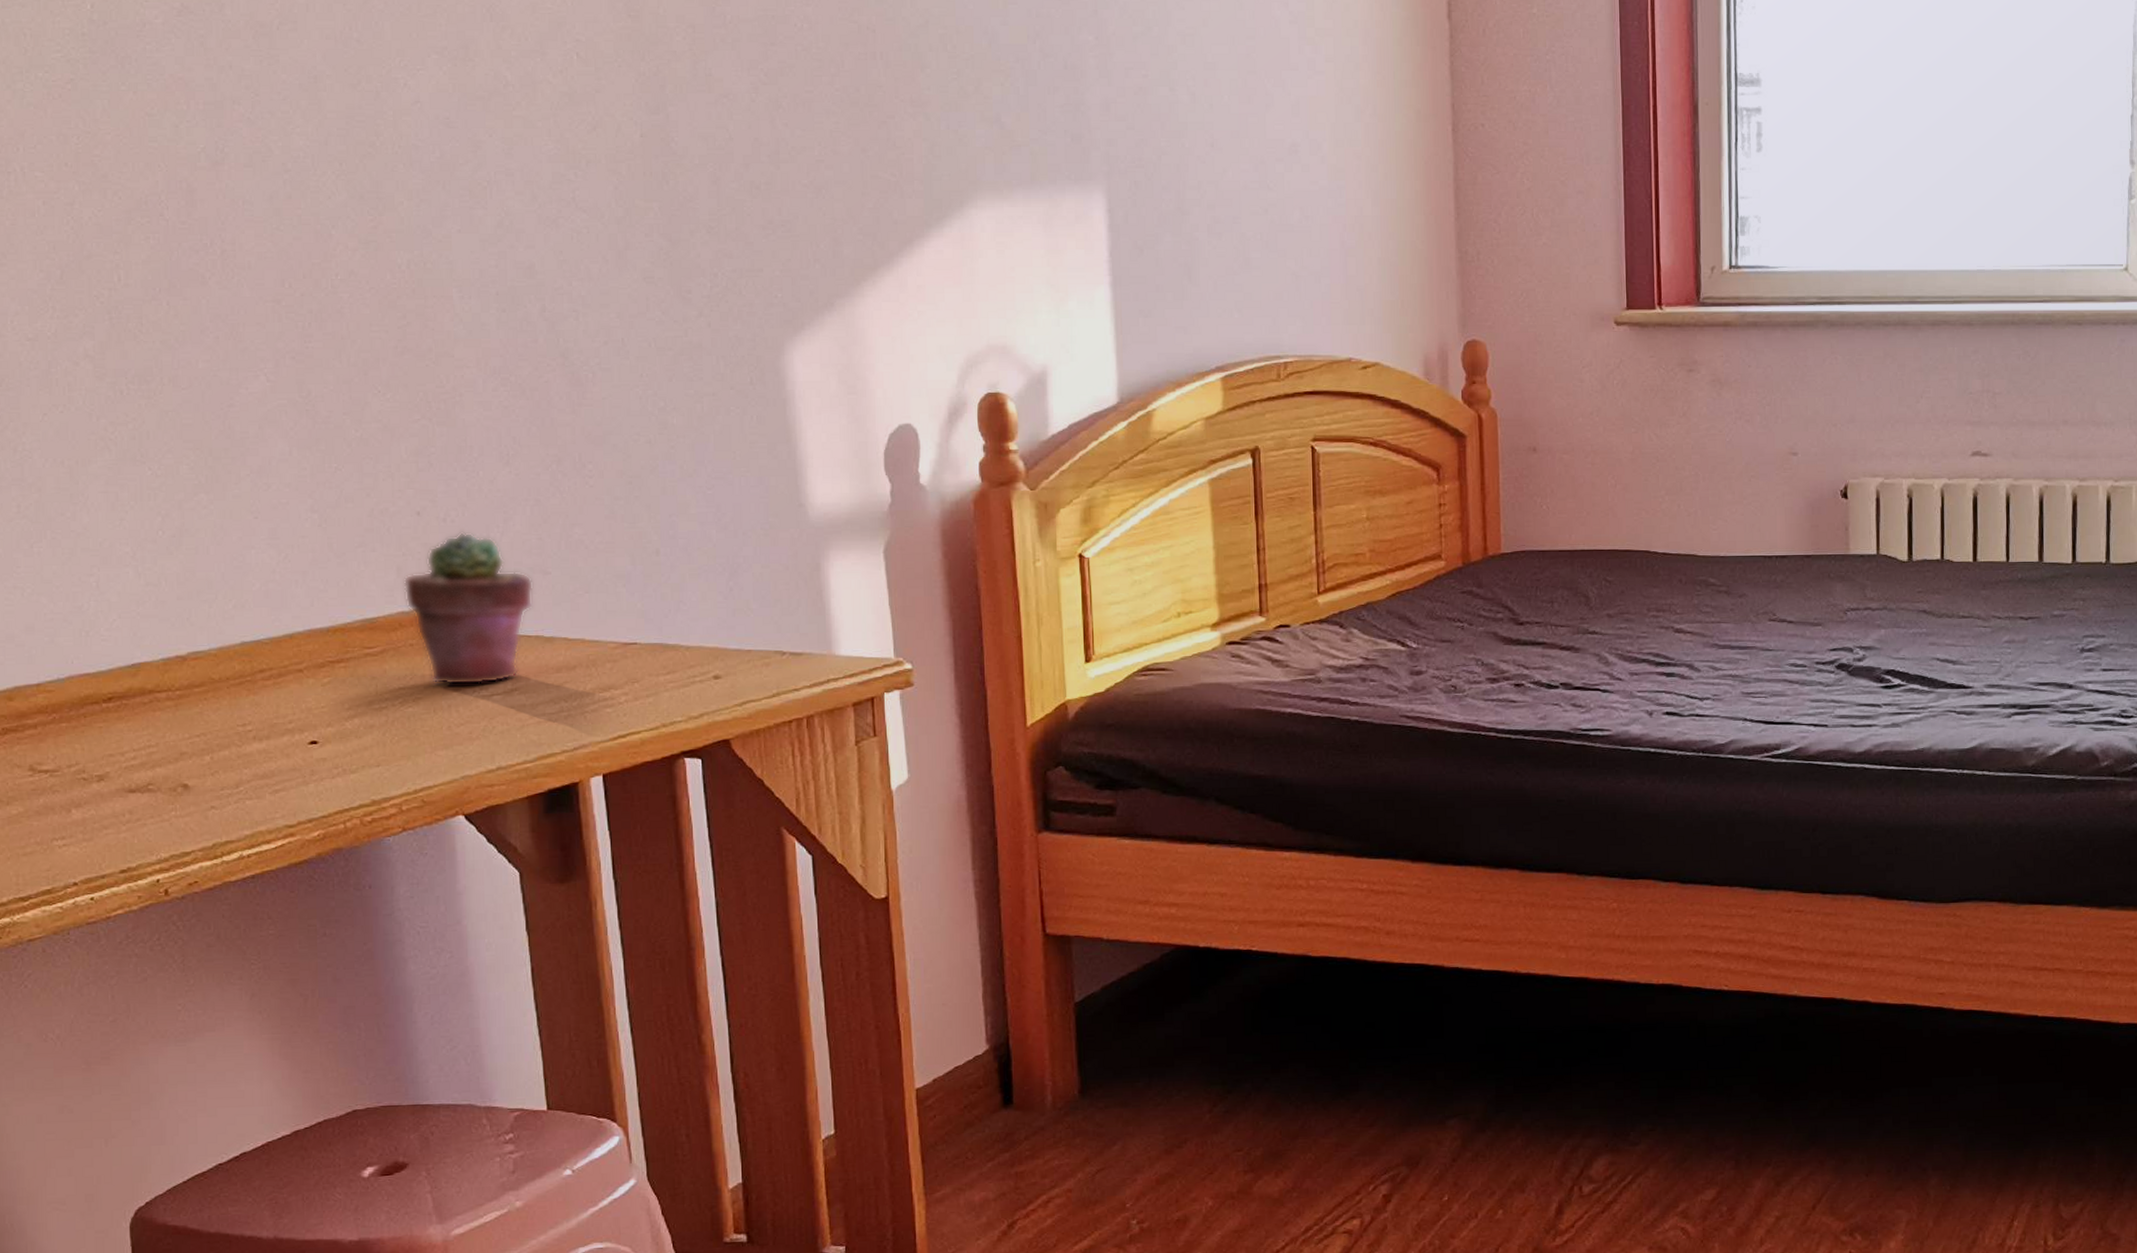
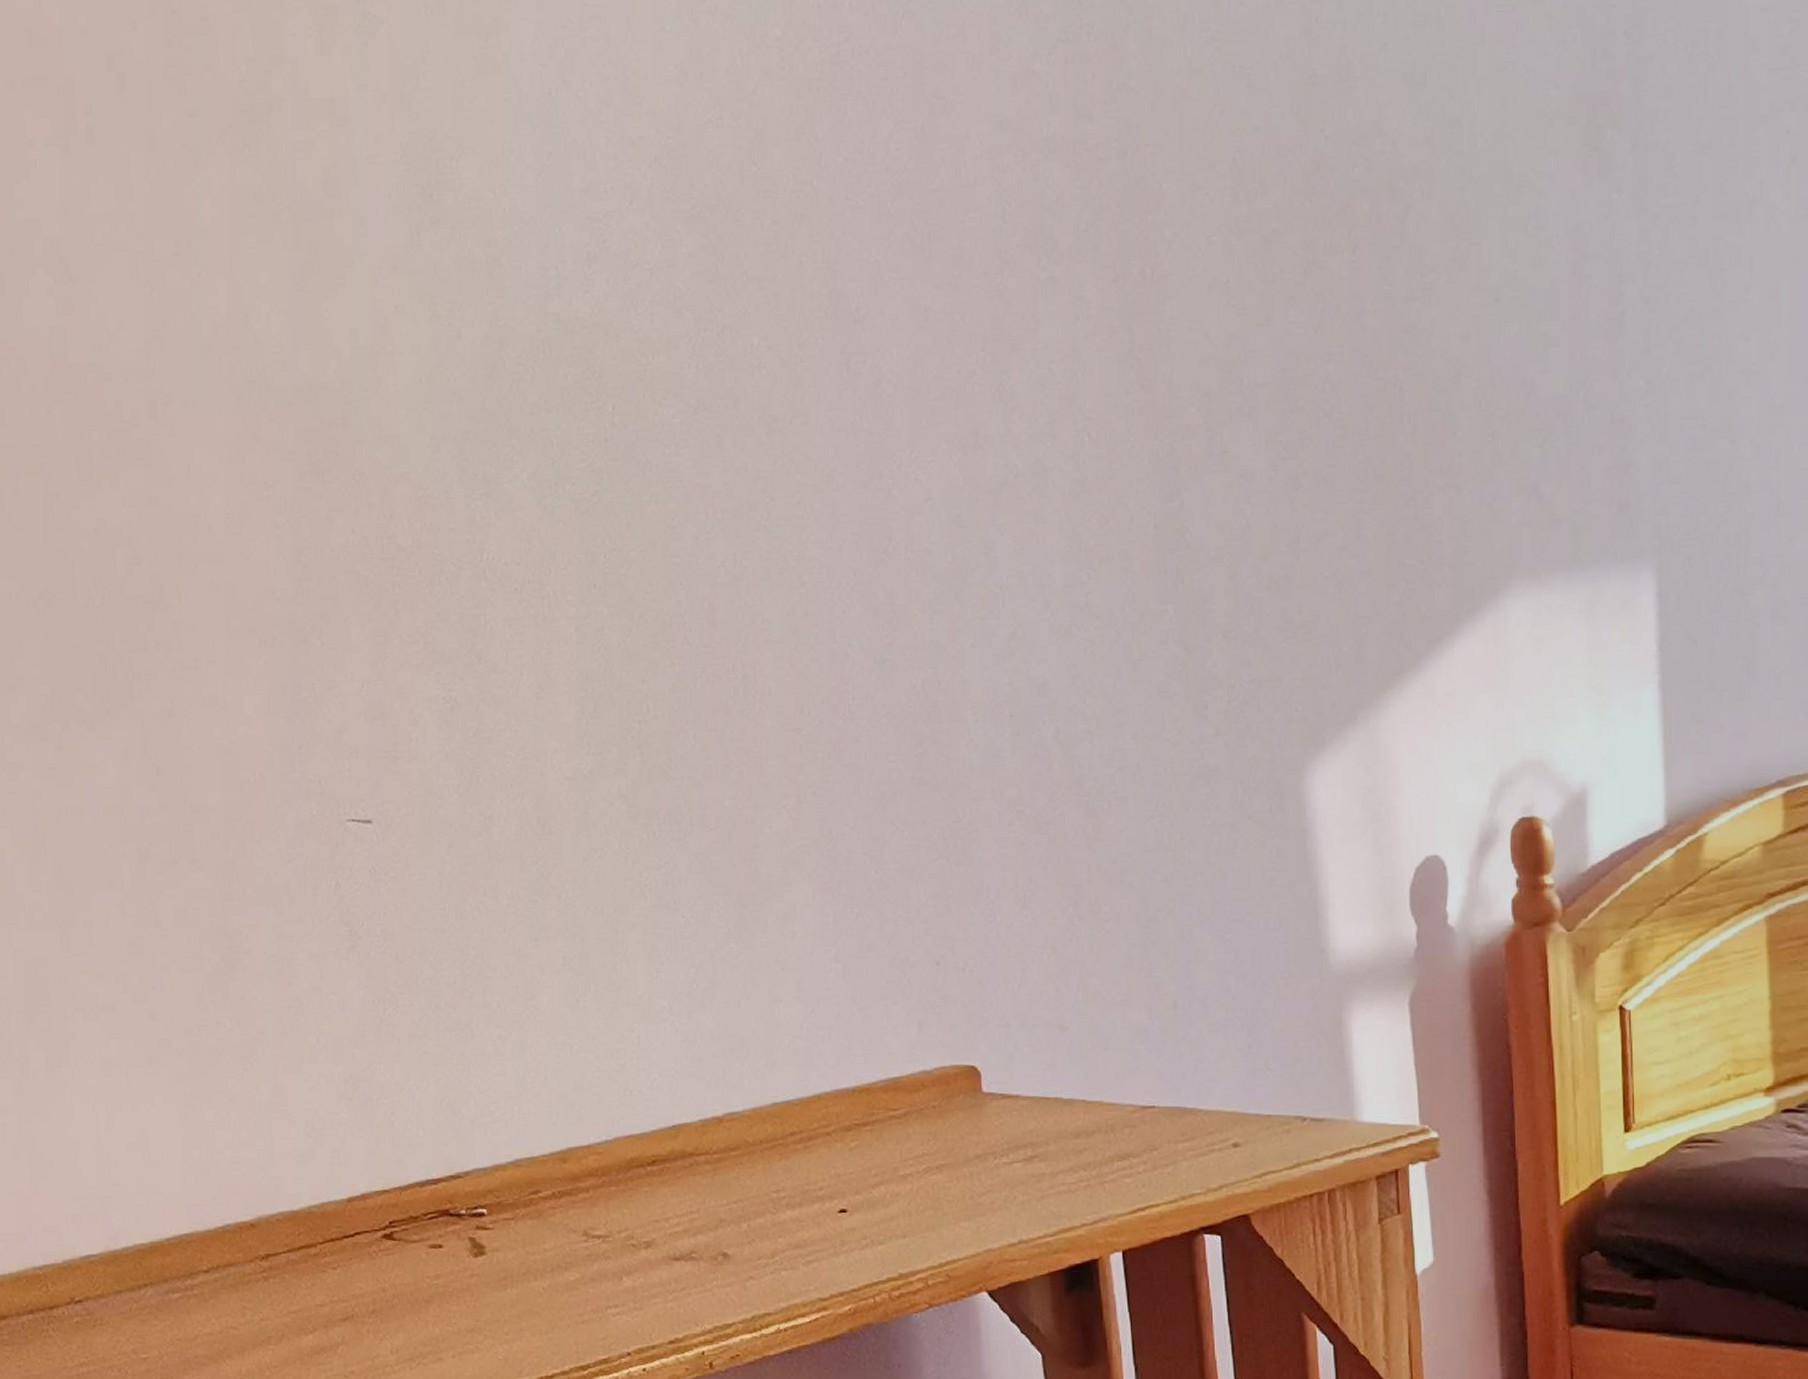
potted succulent: present [403,532,534,685] -> none [924,983,1052,1151]

